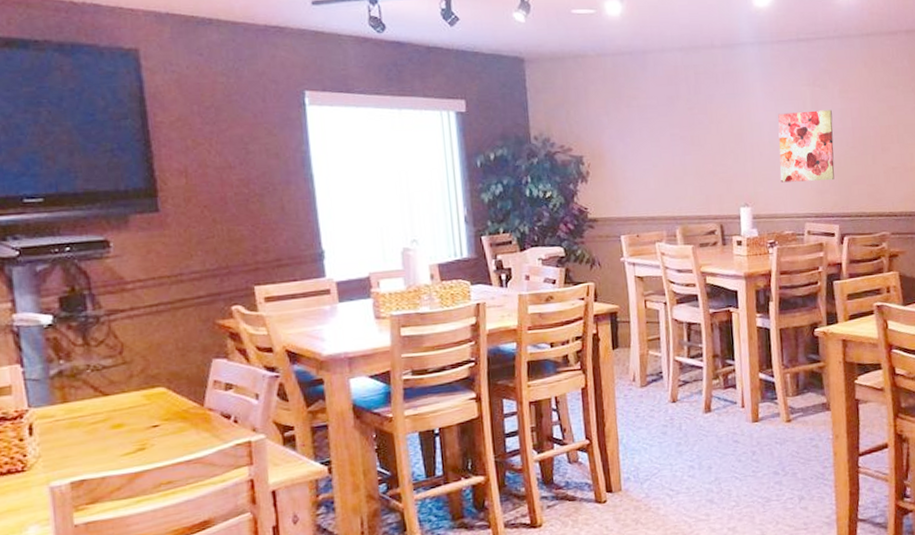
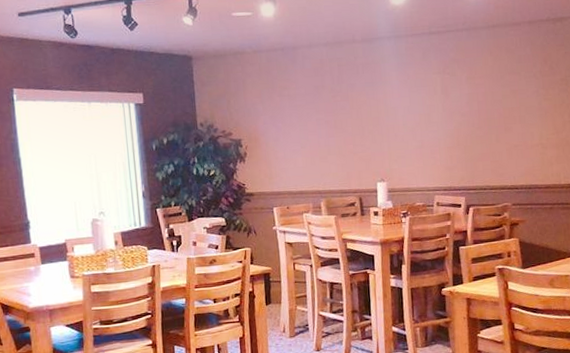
wall art: present [778,110,835,183] -> none [411,95,462,160]

